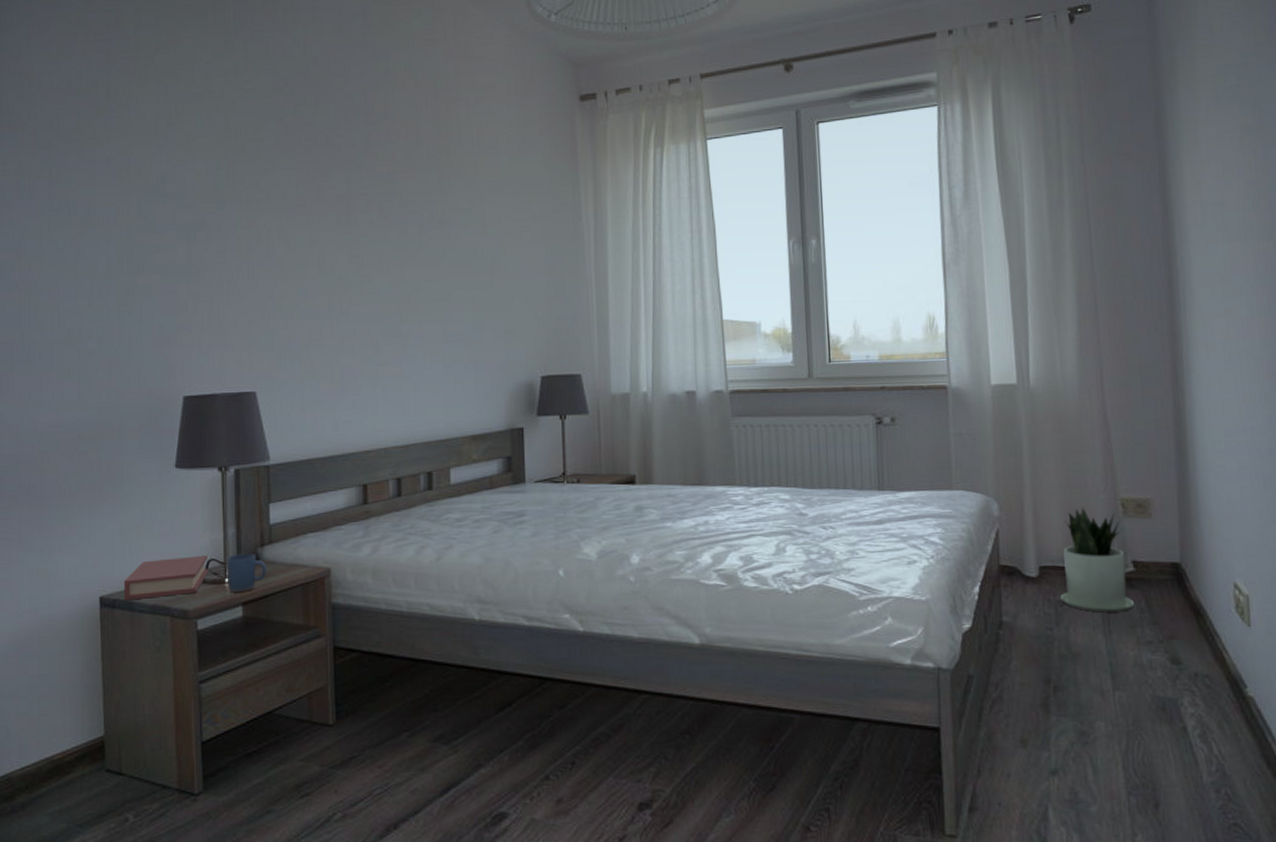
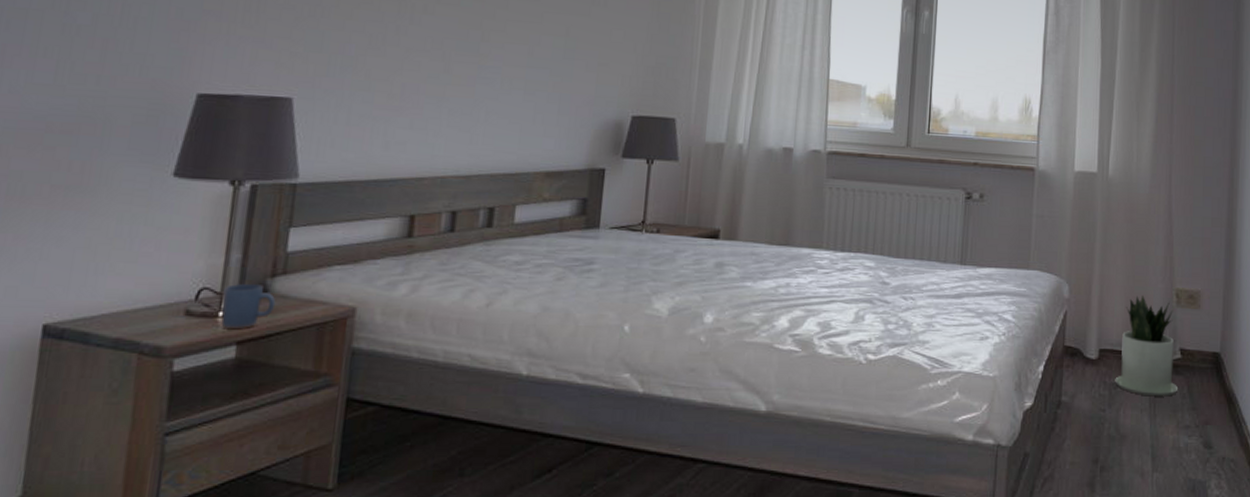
book: present [123,555,208,601] -> none [78,282,201,331]

